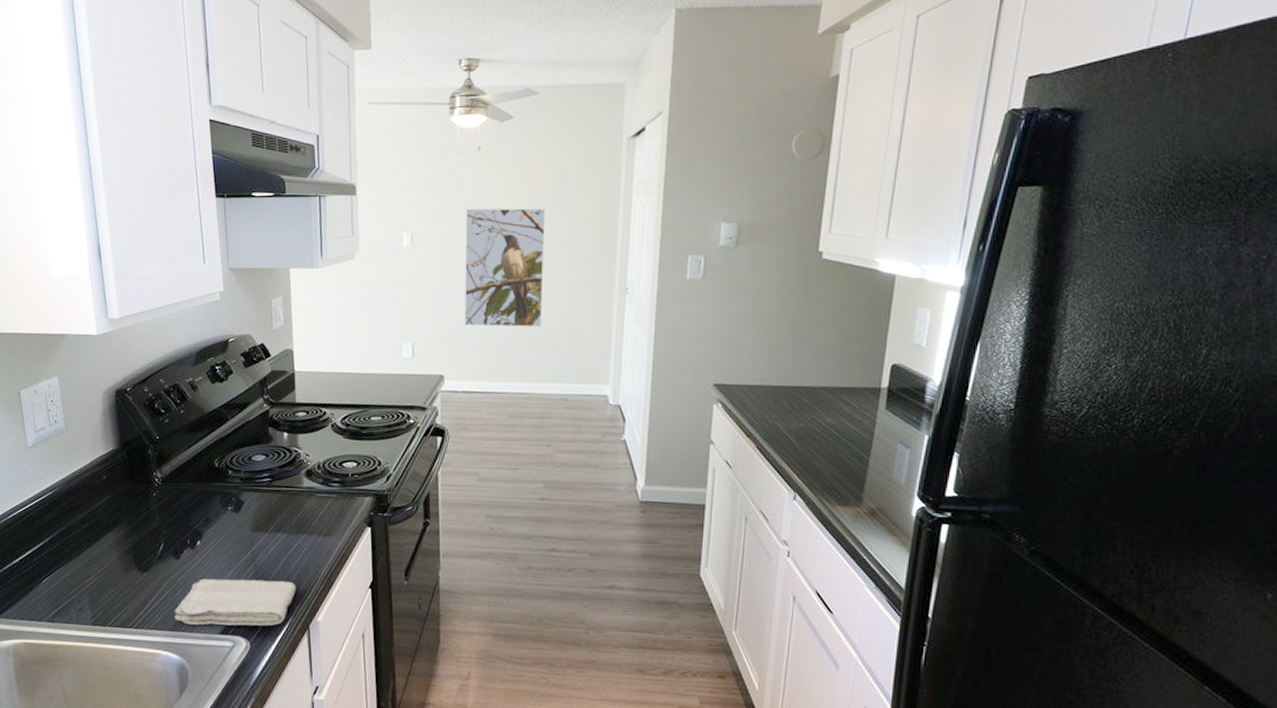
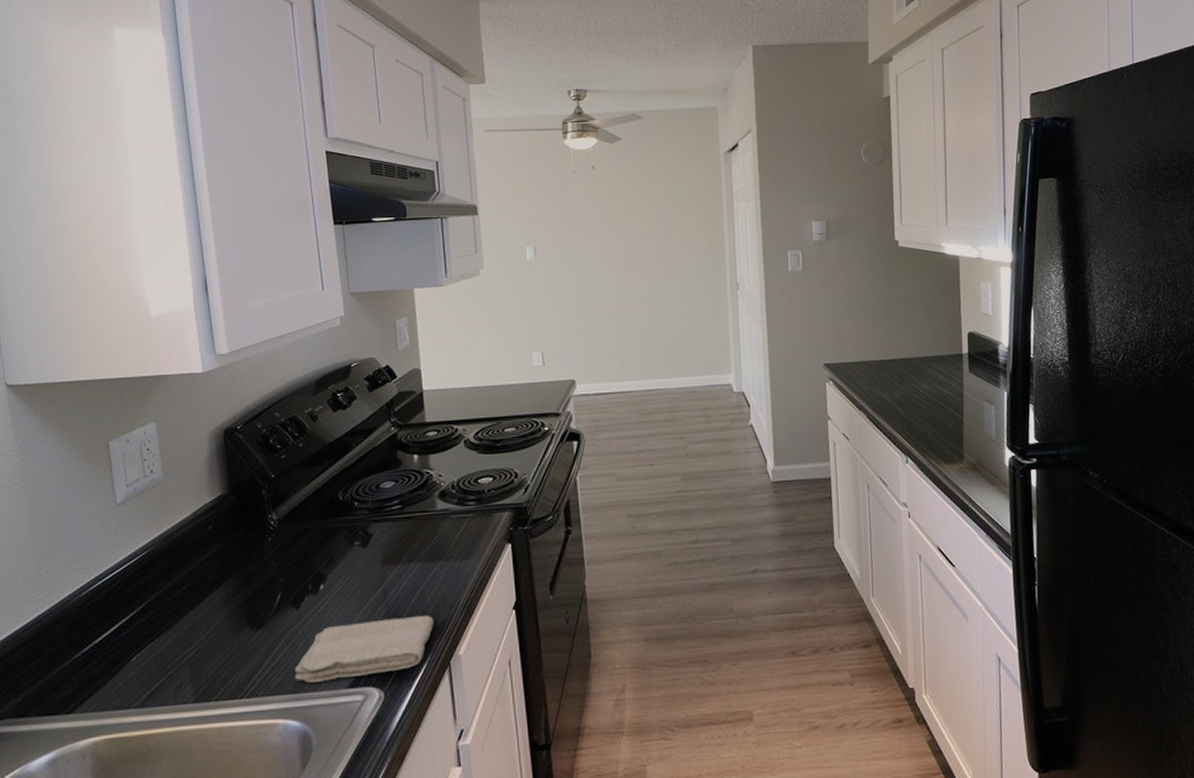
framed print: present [464,208,546,328] -> none [585,217,664,330]

